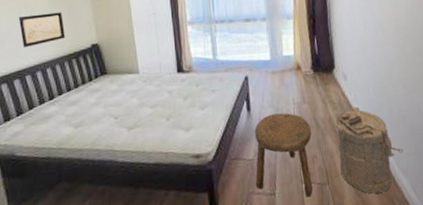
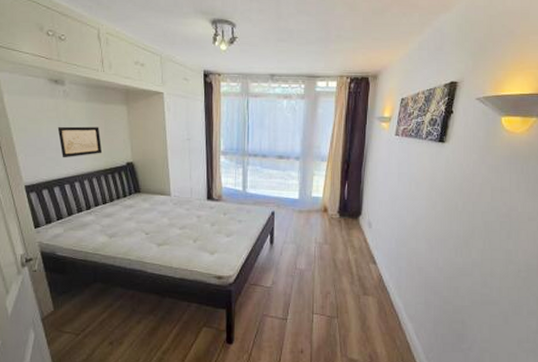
stool: present [254,112,314,197] -> none [270,250,329,326]
laundry hamper: present [335,107,404,194] -> none [350,254,414,332]

